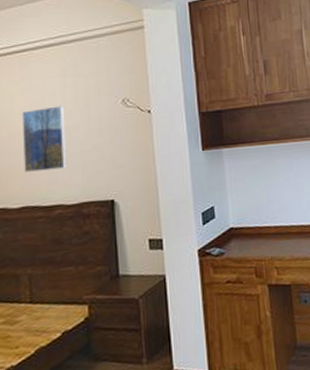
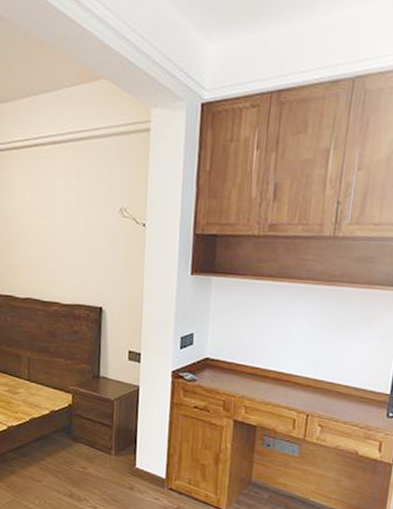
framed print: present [21,106,68,172] -> none [29,206,67,270]

